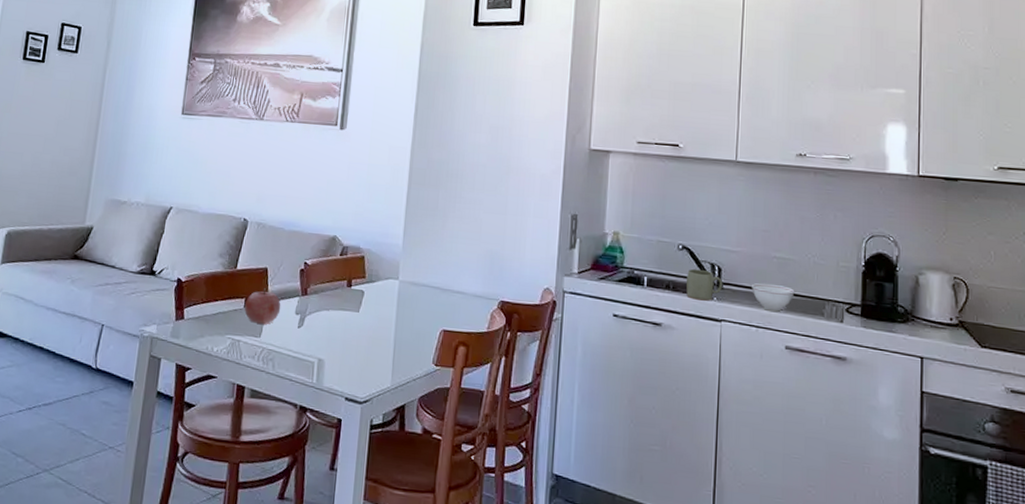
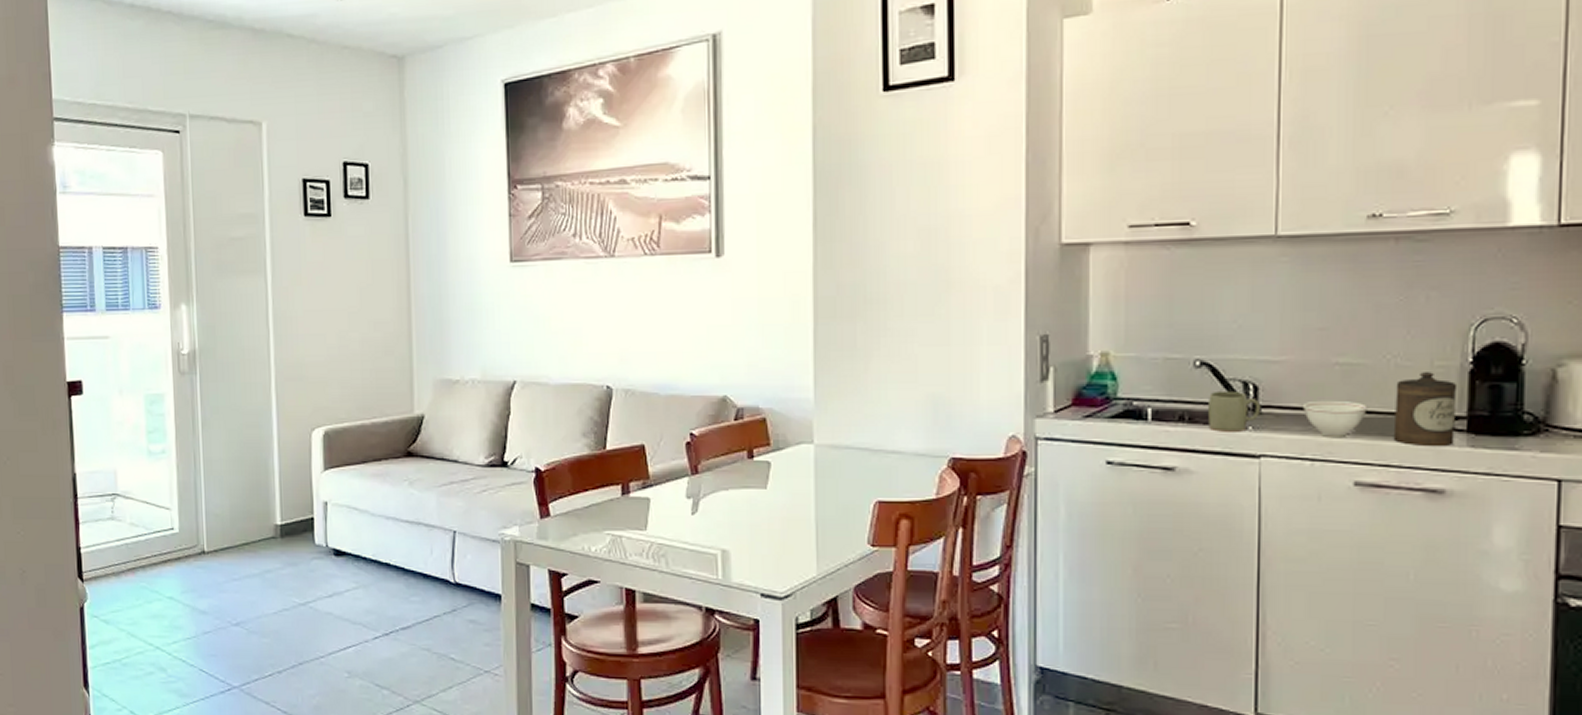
fruit: present [244,288,281,324] -> none [621,470,667,514]
canister: none [812,269,855,326] -> present [1393,372,1458,447]

